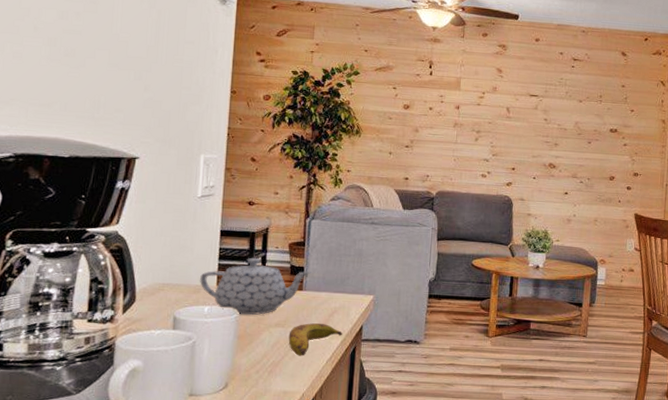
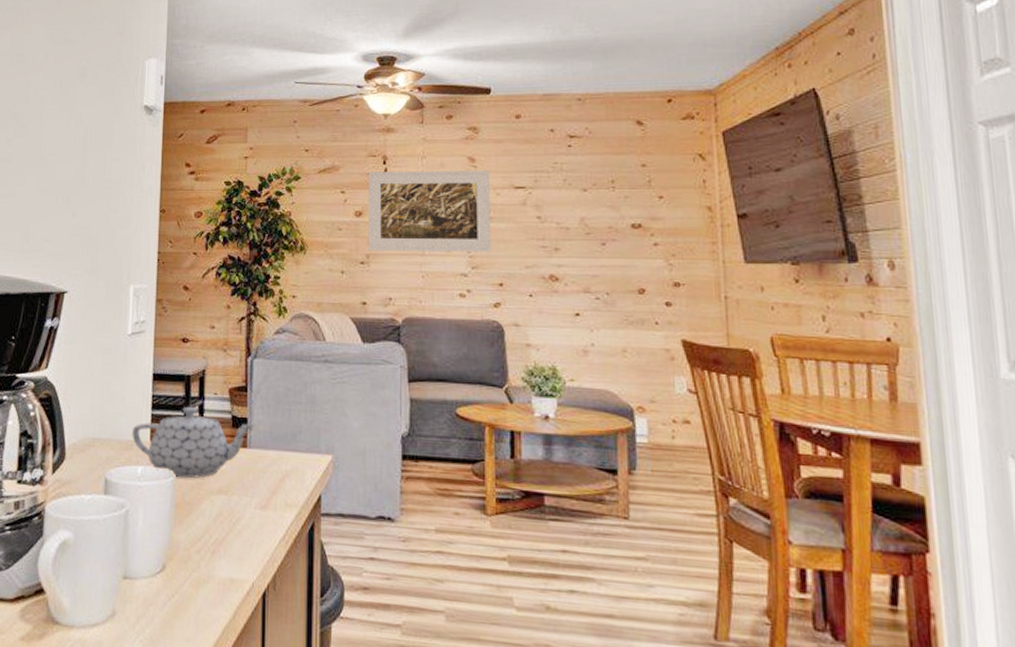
banana: present [288,323,342,356] -> none [233,490,297,533]
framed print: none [412,73,513,144] -> present [368,170,492,252]

